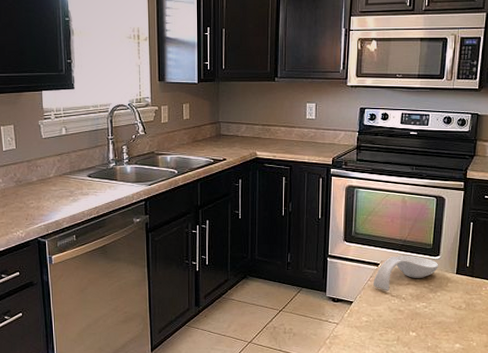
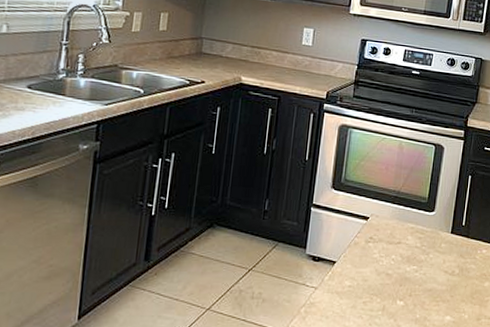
spoon rest: present [373,256,439,291] -> none [360,209,434,250]

